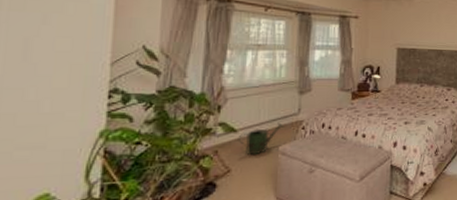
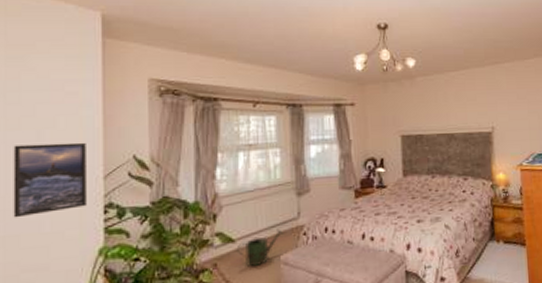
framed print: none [10,26,95,97] -> present [13,142,86,218]

